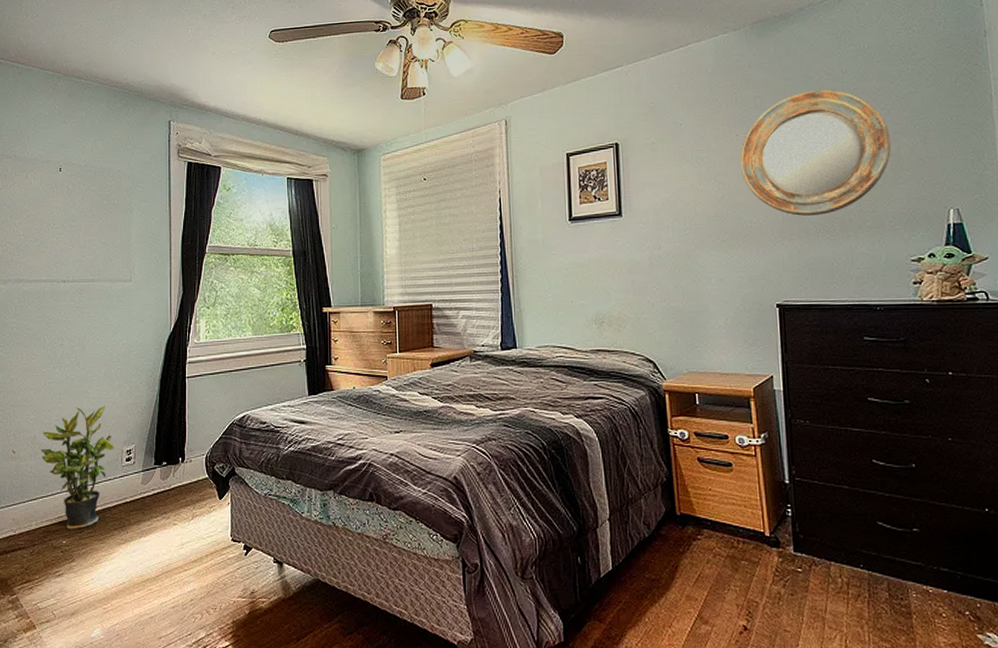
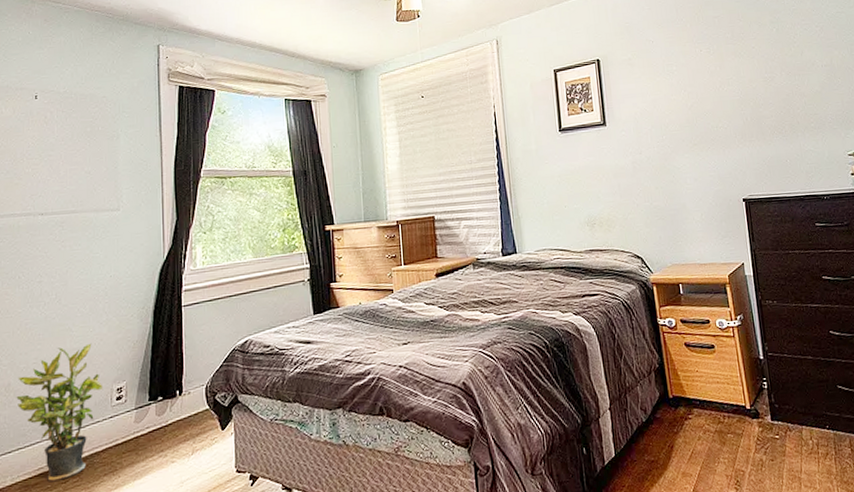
home mirror: present [740,89,892,216] -> none [704,10,826,120]

